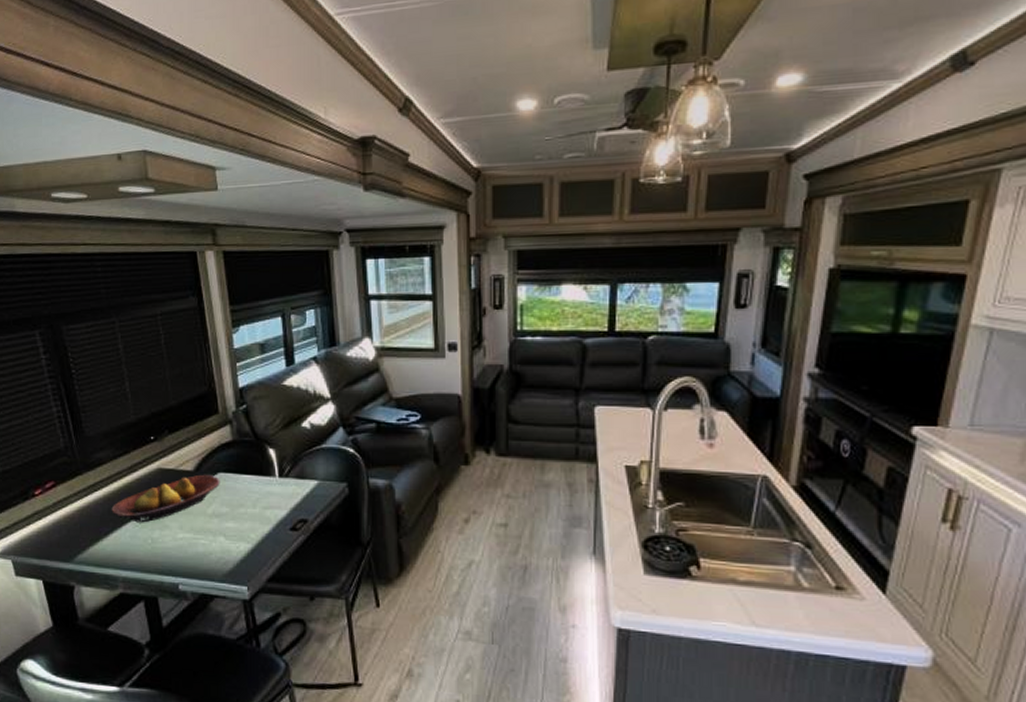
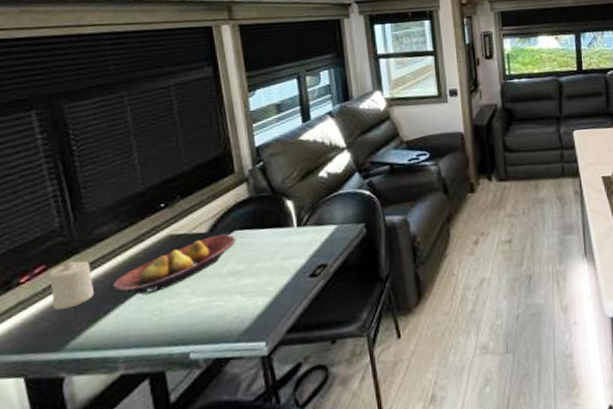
candle: none [57,481,96,525] -> present [49,261,95,310]

